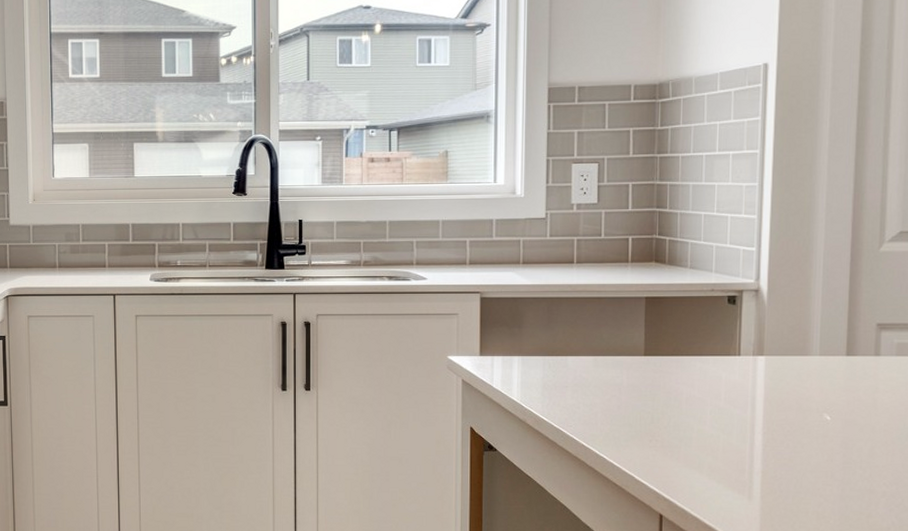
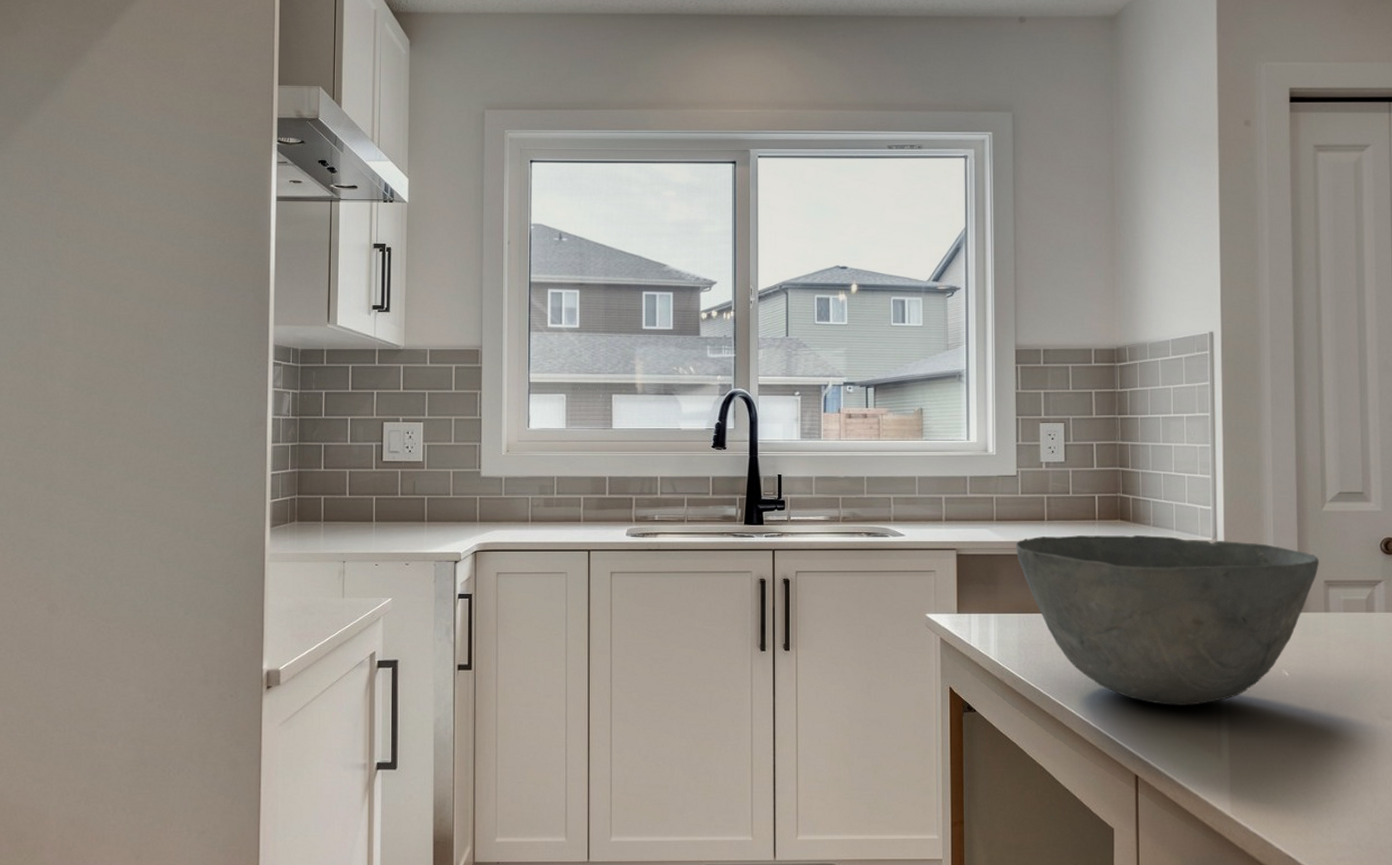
bowl: none [542,278,872,448] -> present [1015,535,1319,706]

